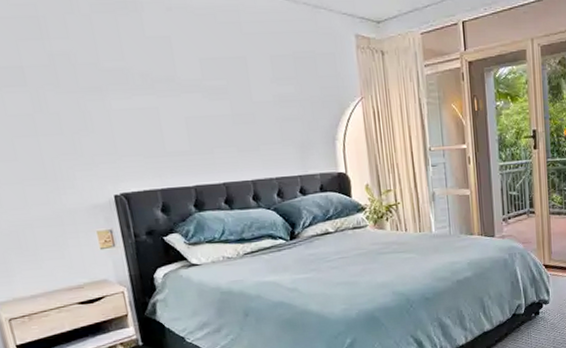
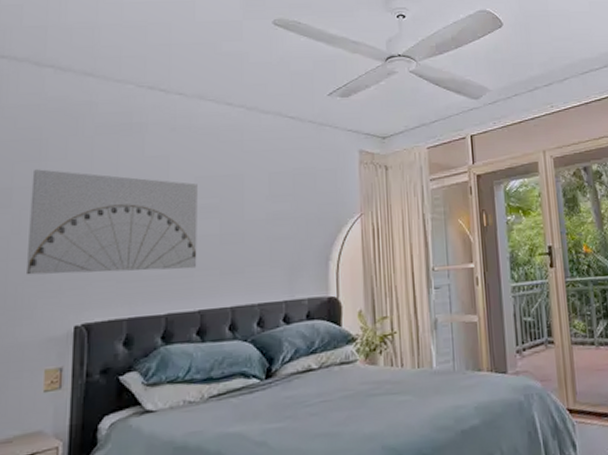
wall art: none [38,48,216,150] -> present [25,169,198,275]

